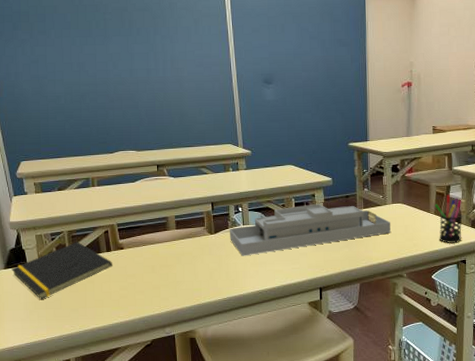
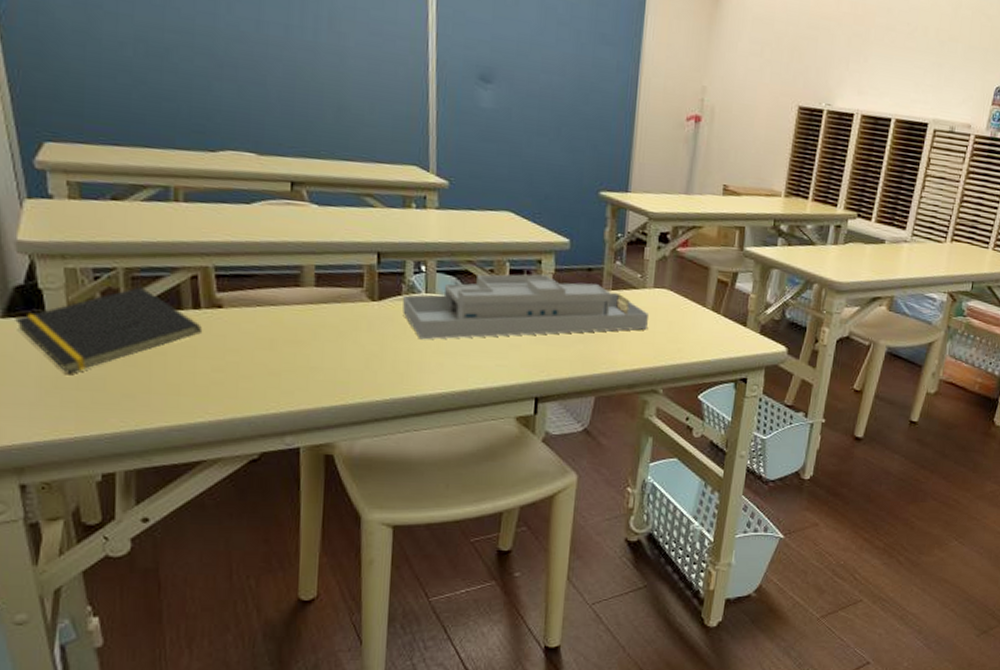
pen holder: present [435,194,463,243] -> none [713,284,752,354]

